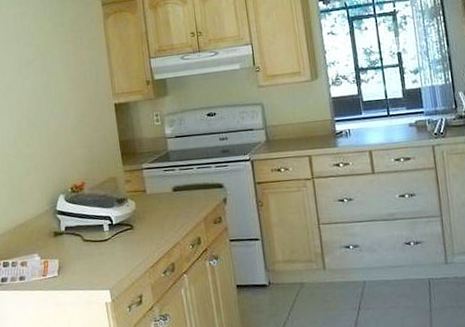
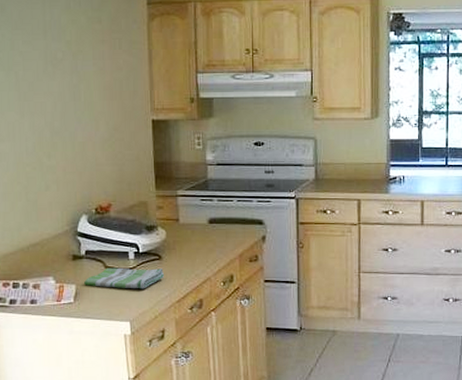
dish towel: none [66,237,137,260] -> present [84,267,164,289]

